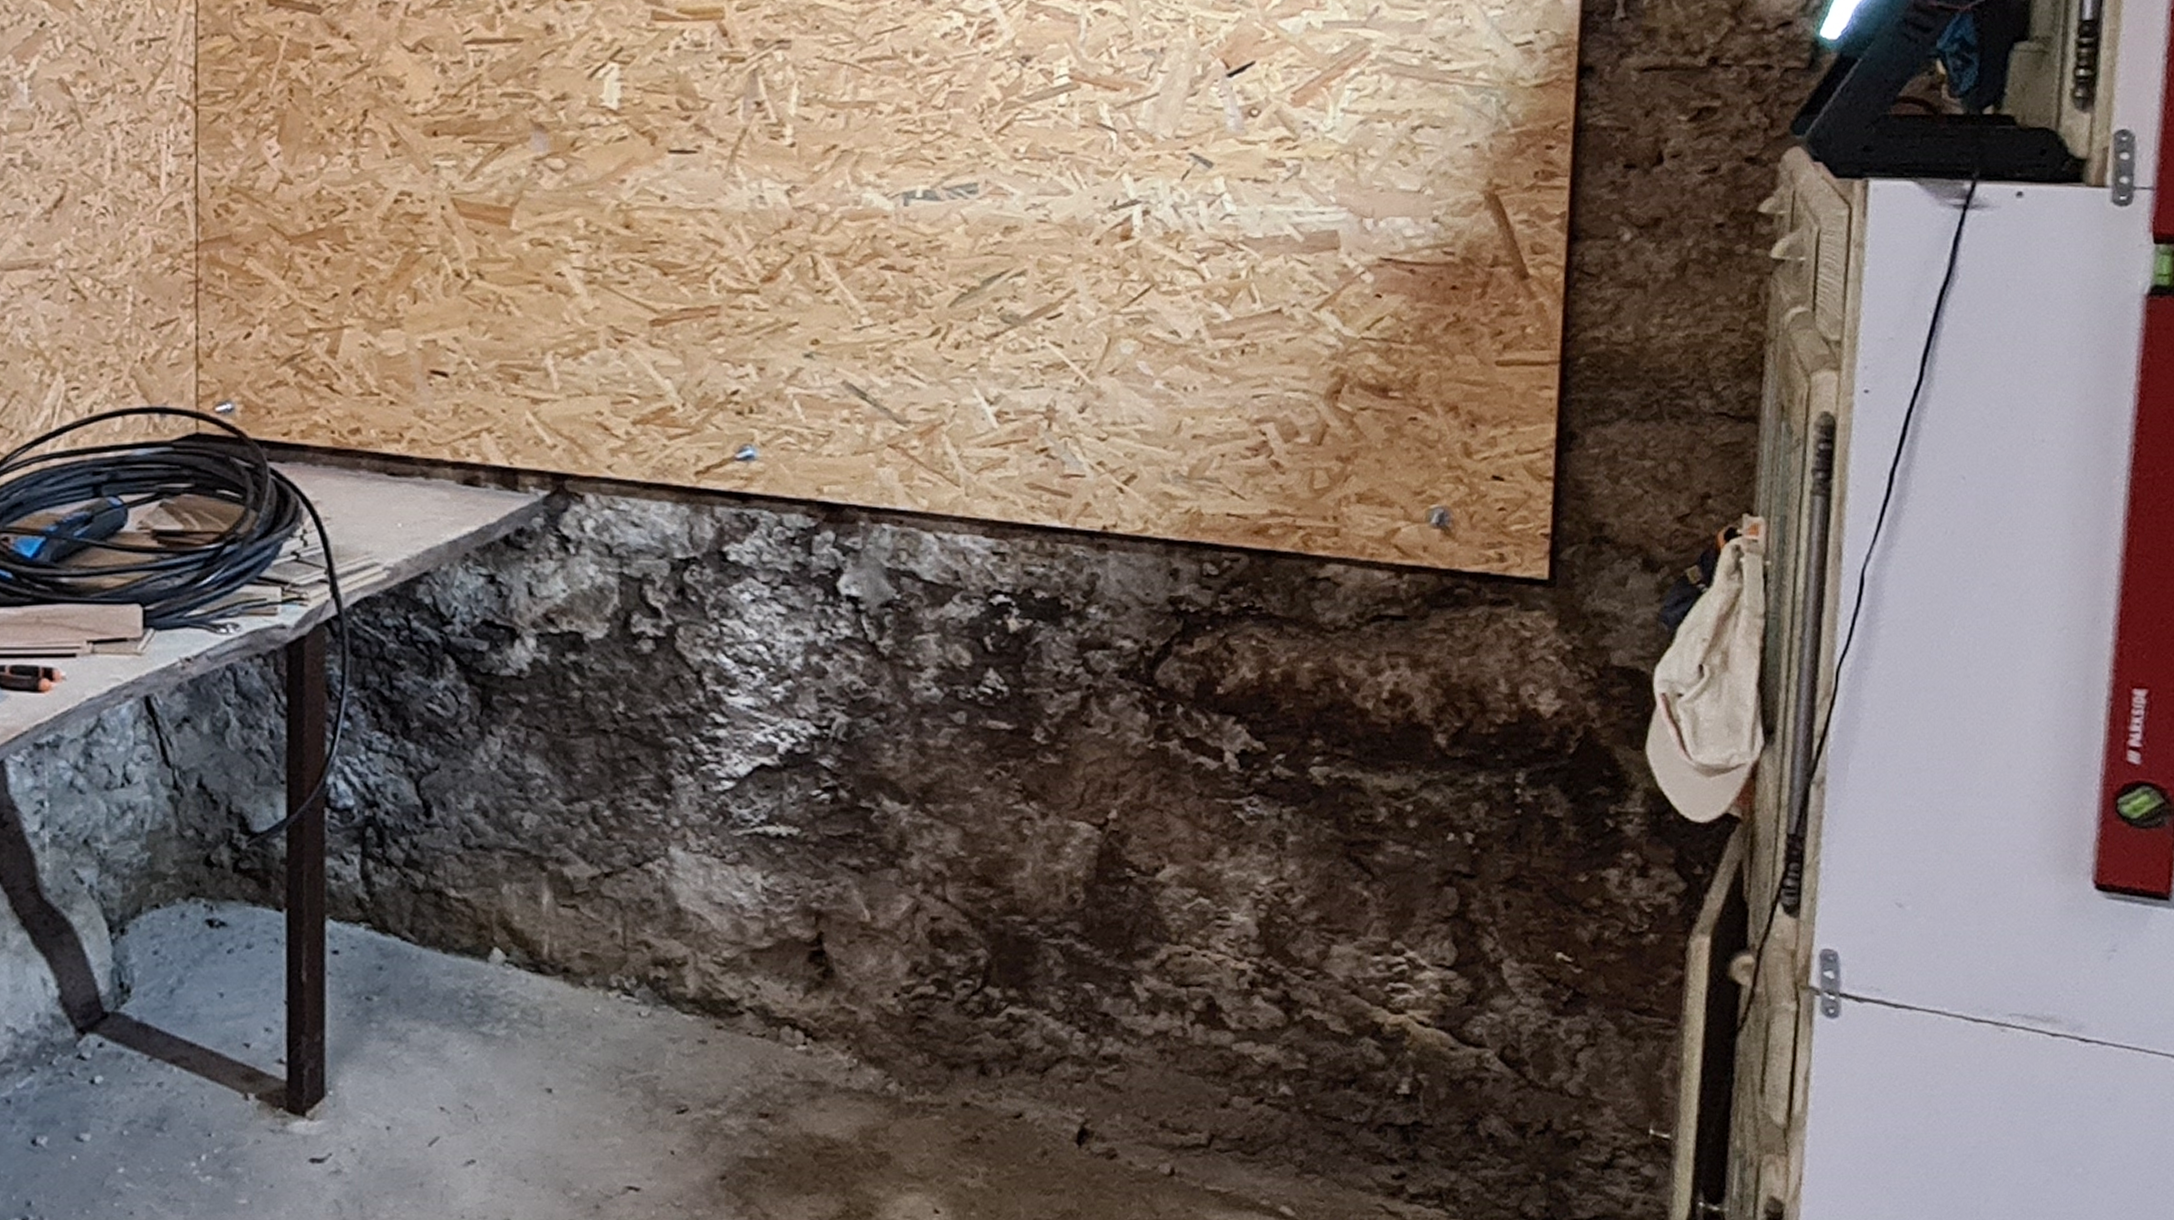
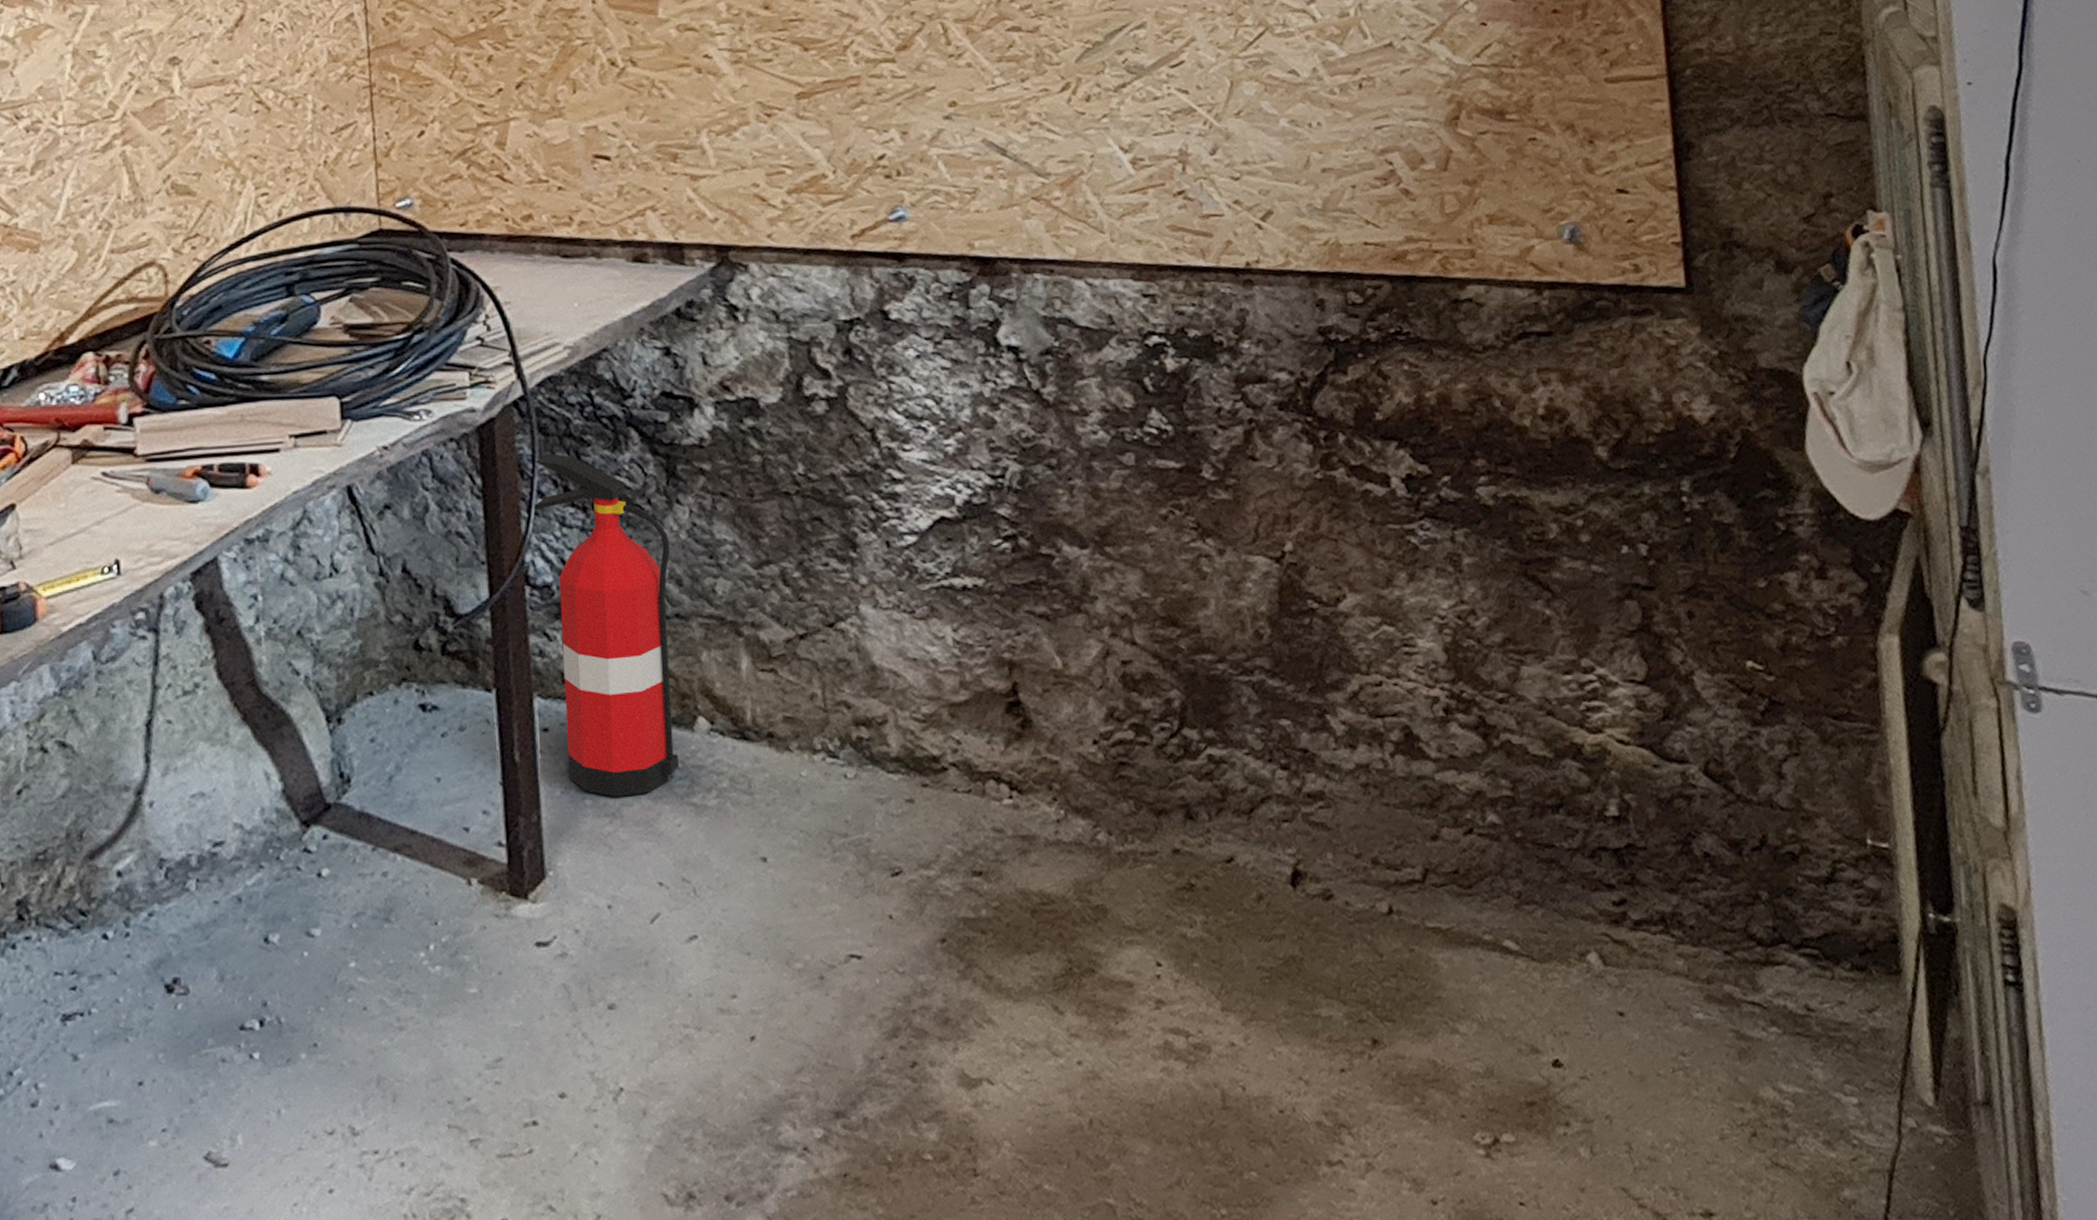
fire extinguisher: none [340,676,479,1022] -> present [534,454,679,797]

